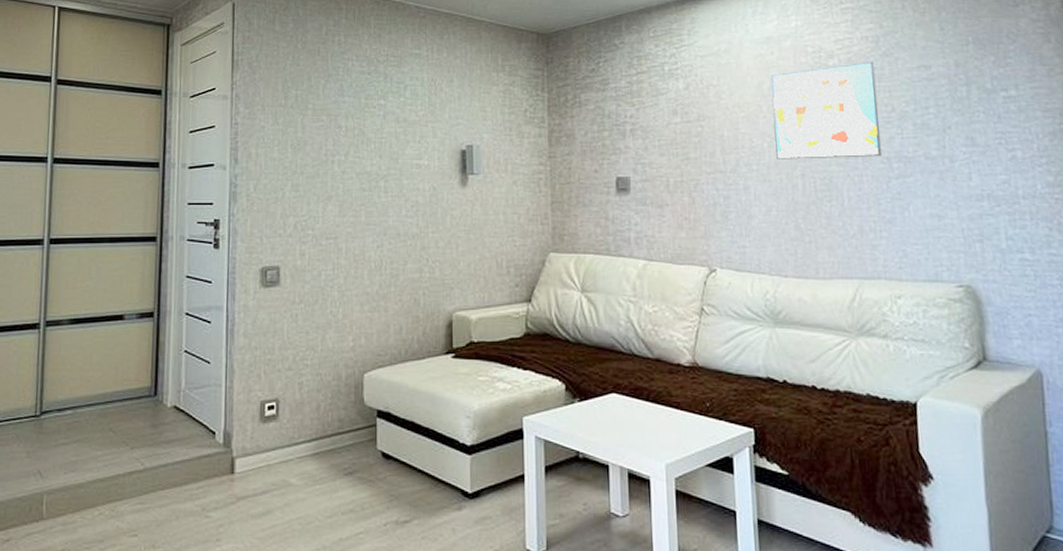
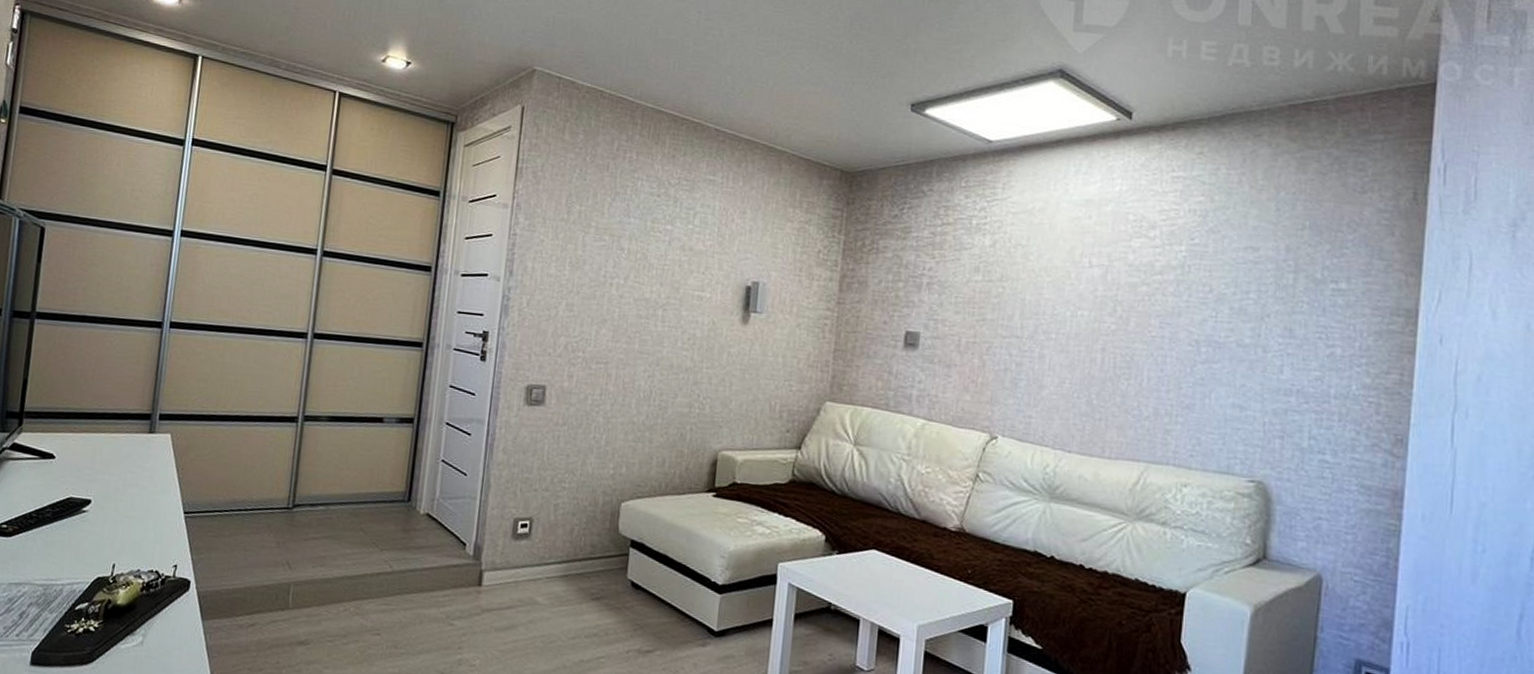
wall art: present [770,61,882,159] -> none [1078,236,1198,339]

